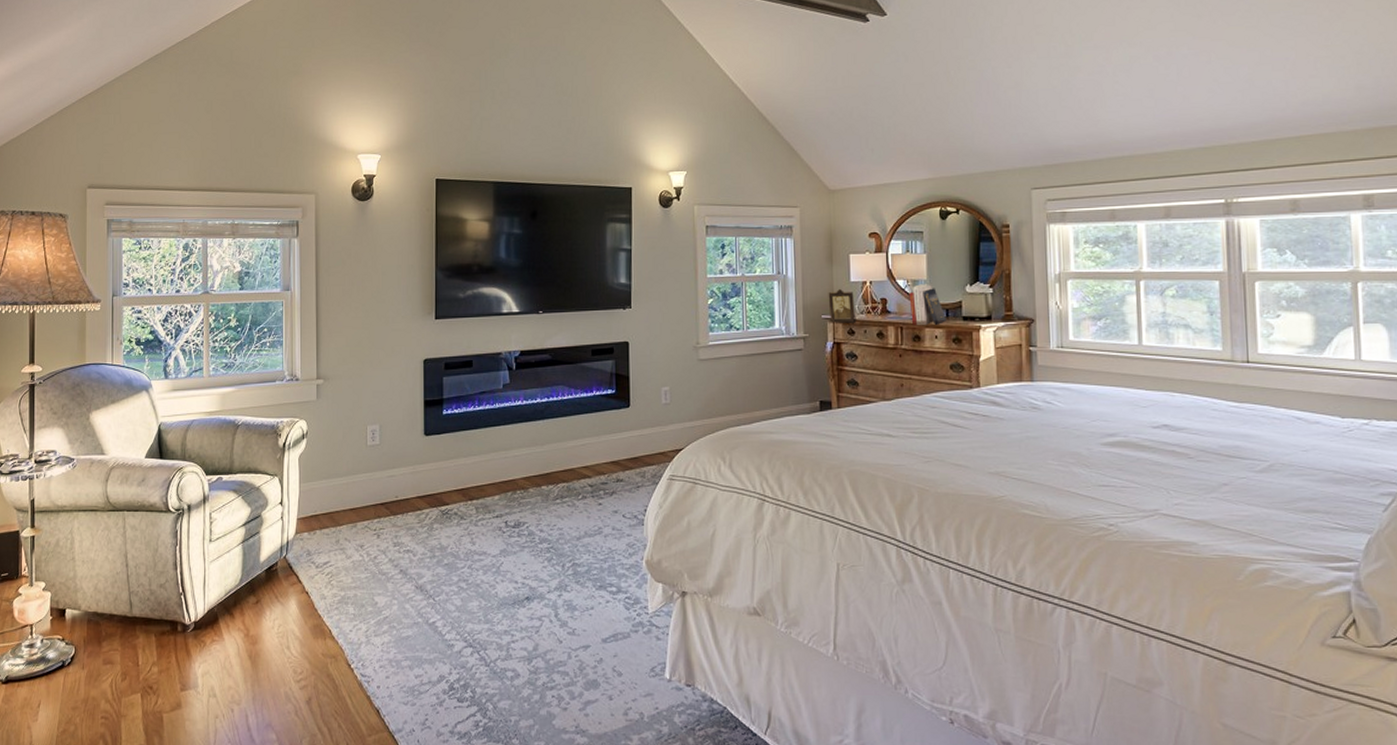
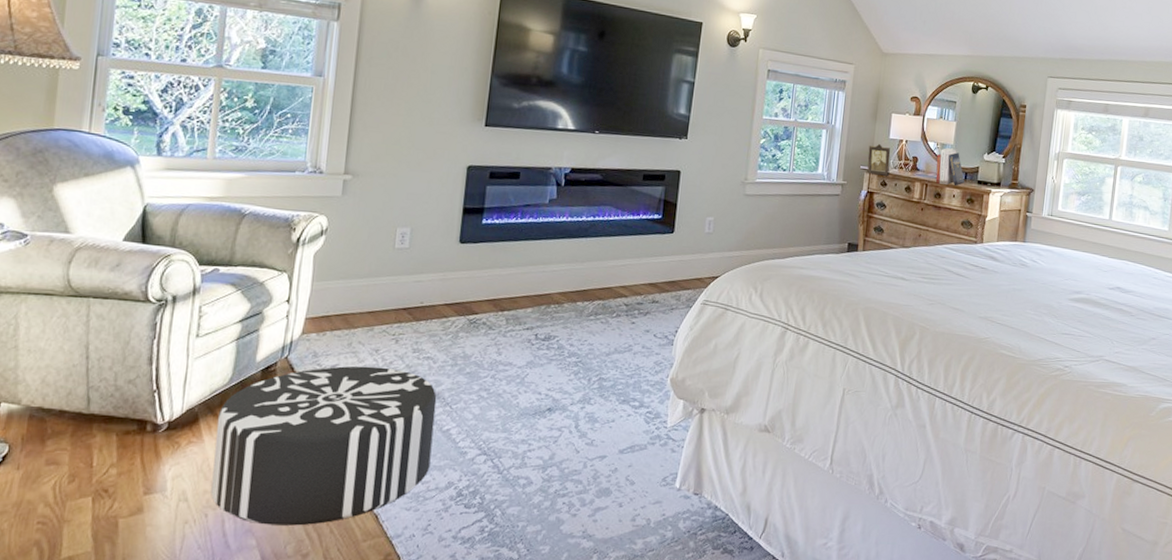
pouf: none [233,562,421,720] -> present [211,366,437,526]

